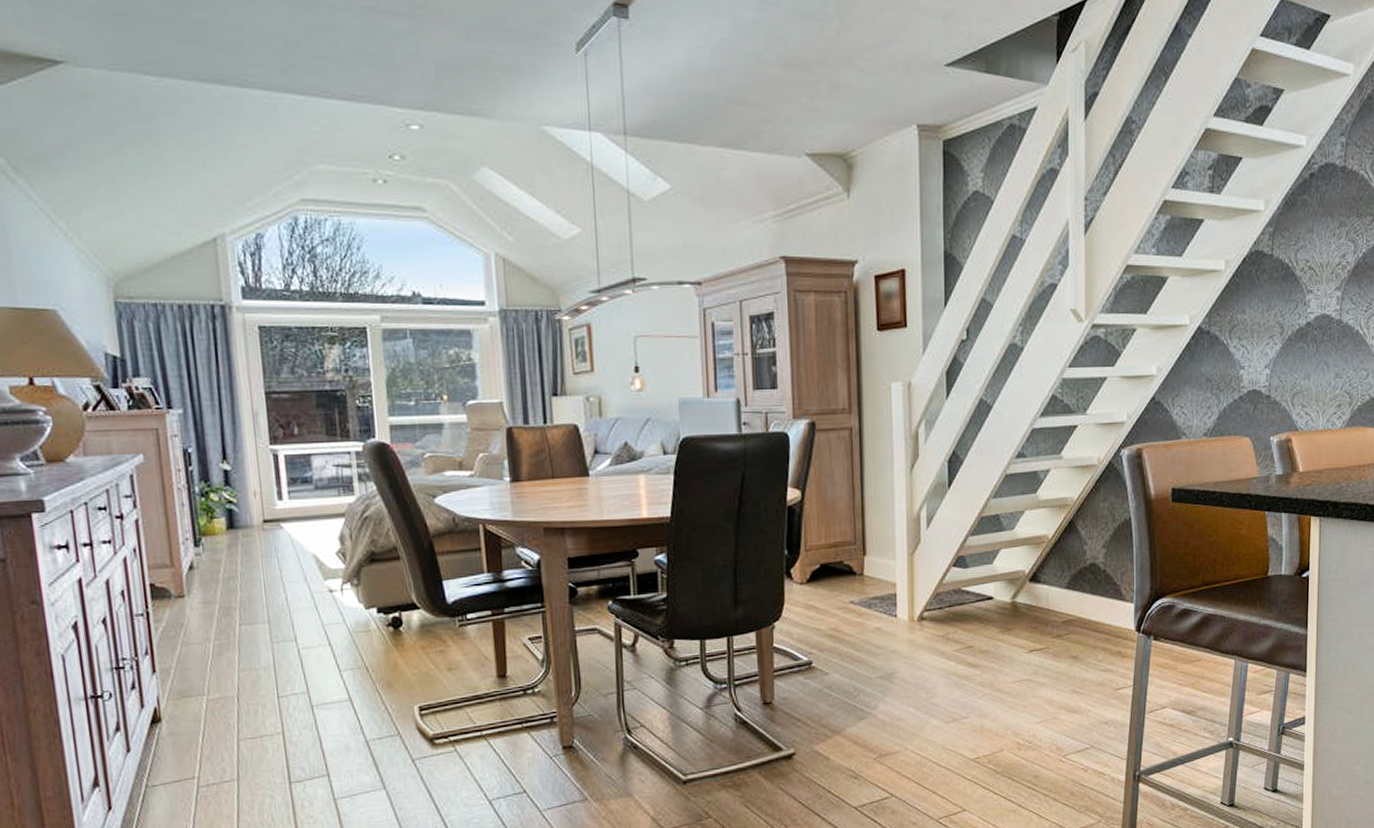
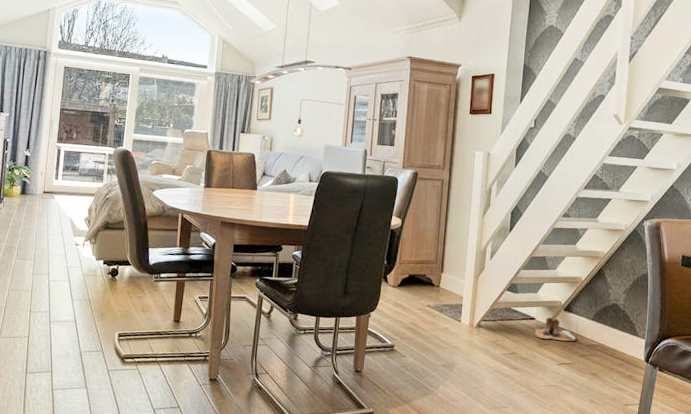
boots: none [993,592,1047,622] -> present [534,317,576,342]

